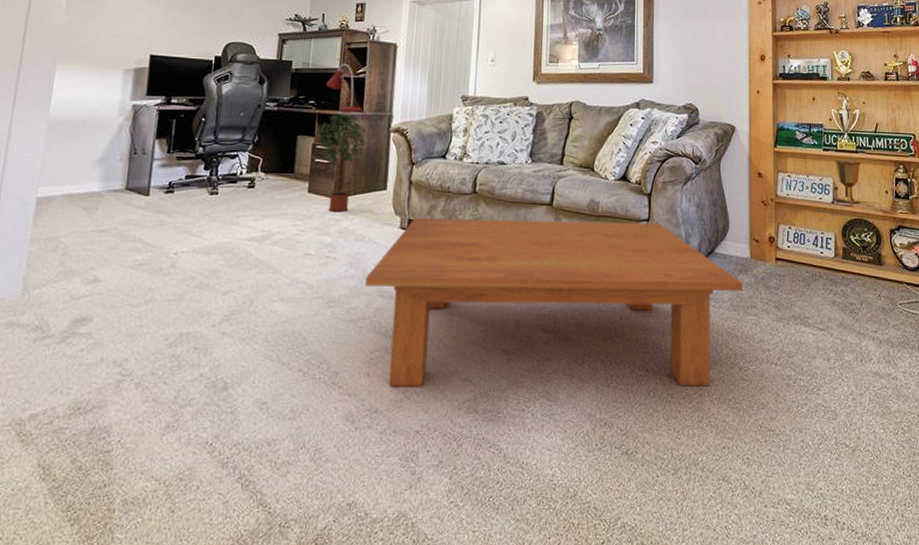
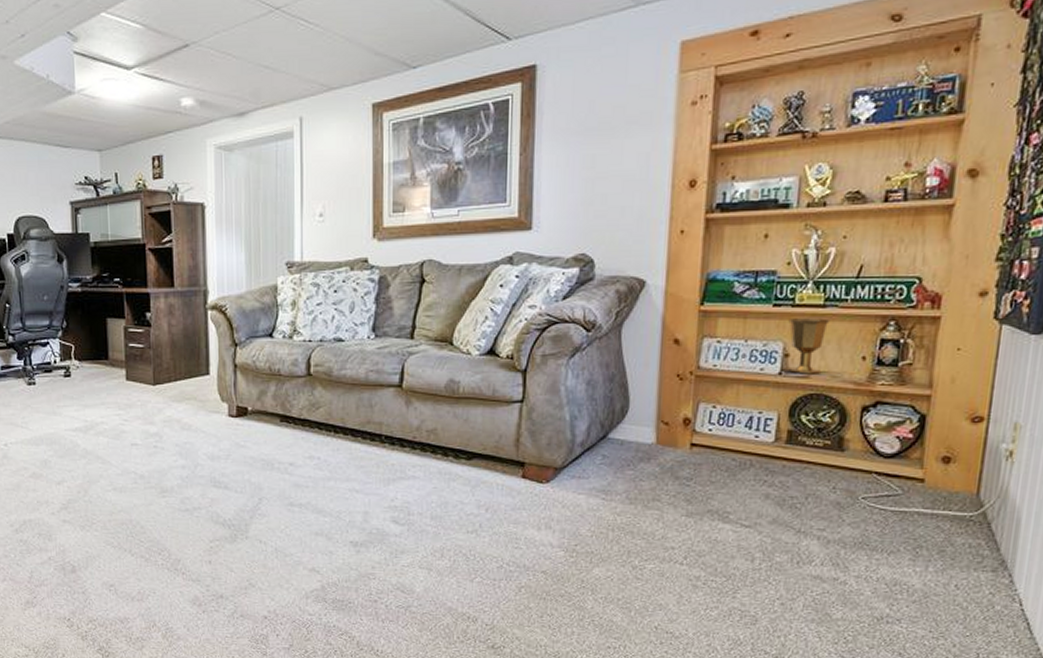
potted tree: present [316,112,368,212] -> none [125,290,184,400]
desk lamp: present [326,63,362,113] -> none [130,231,173,290]
coffee table: present [365,218,742,387] -> none [197,404,643,585]

